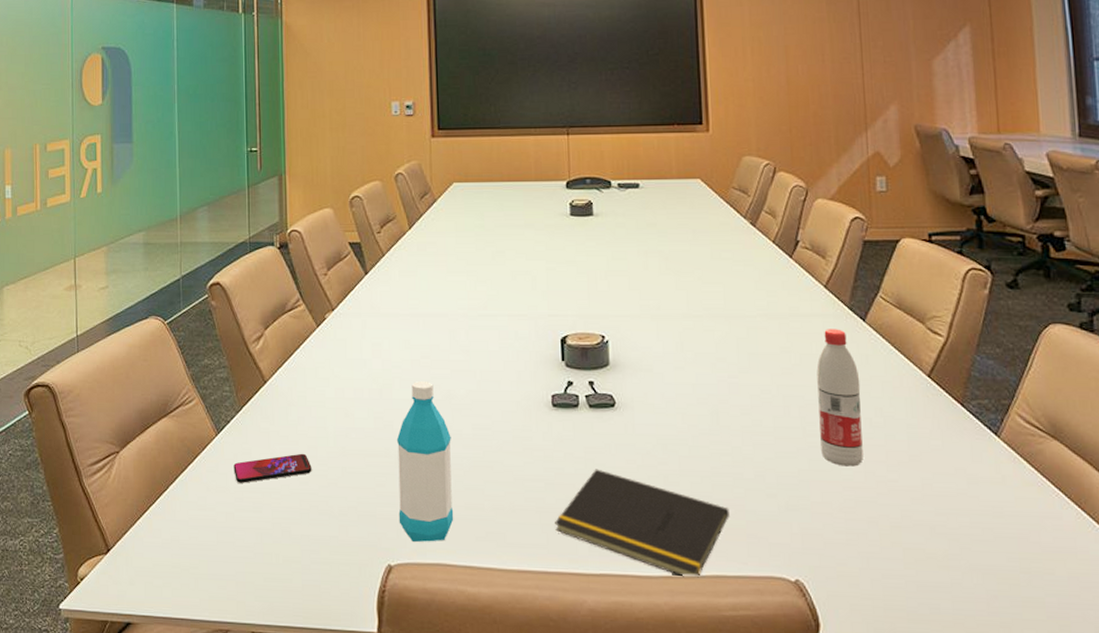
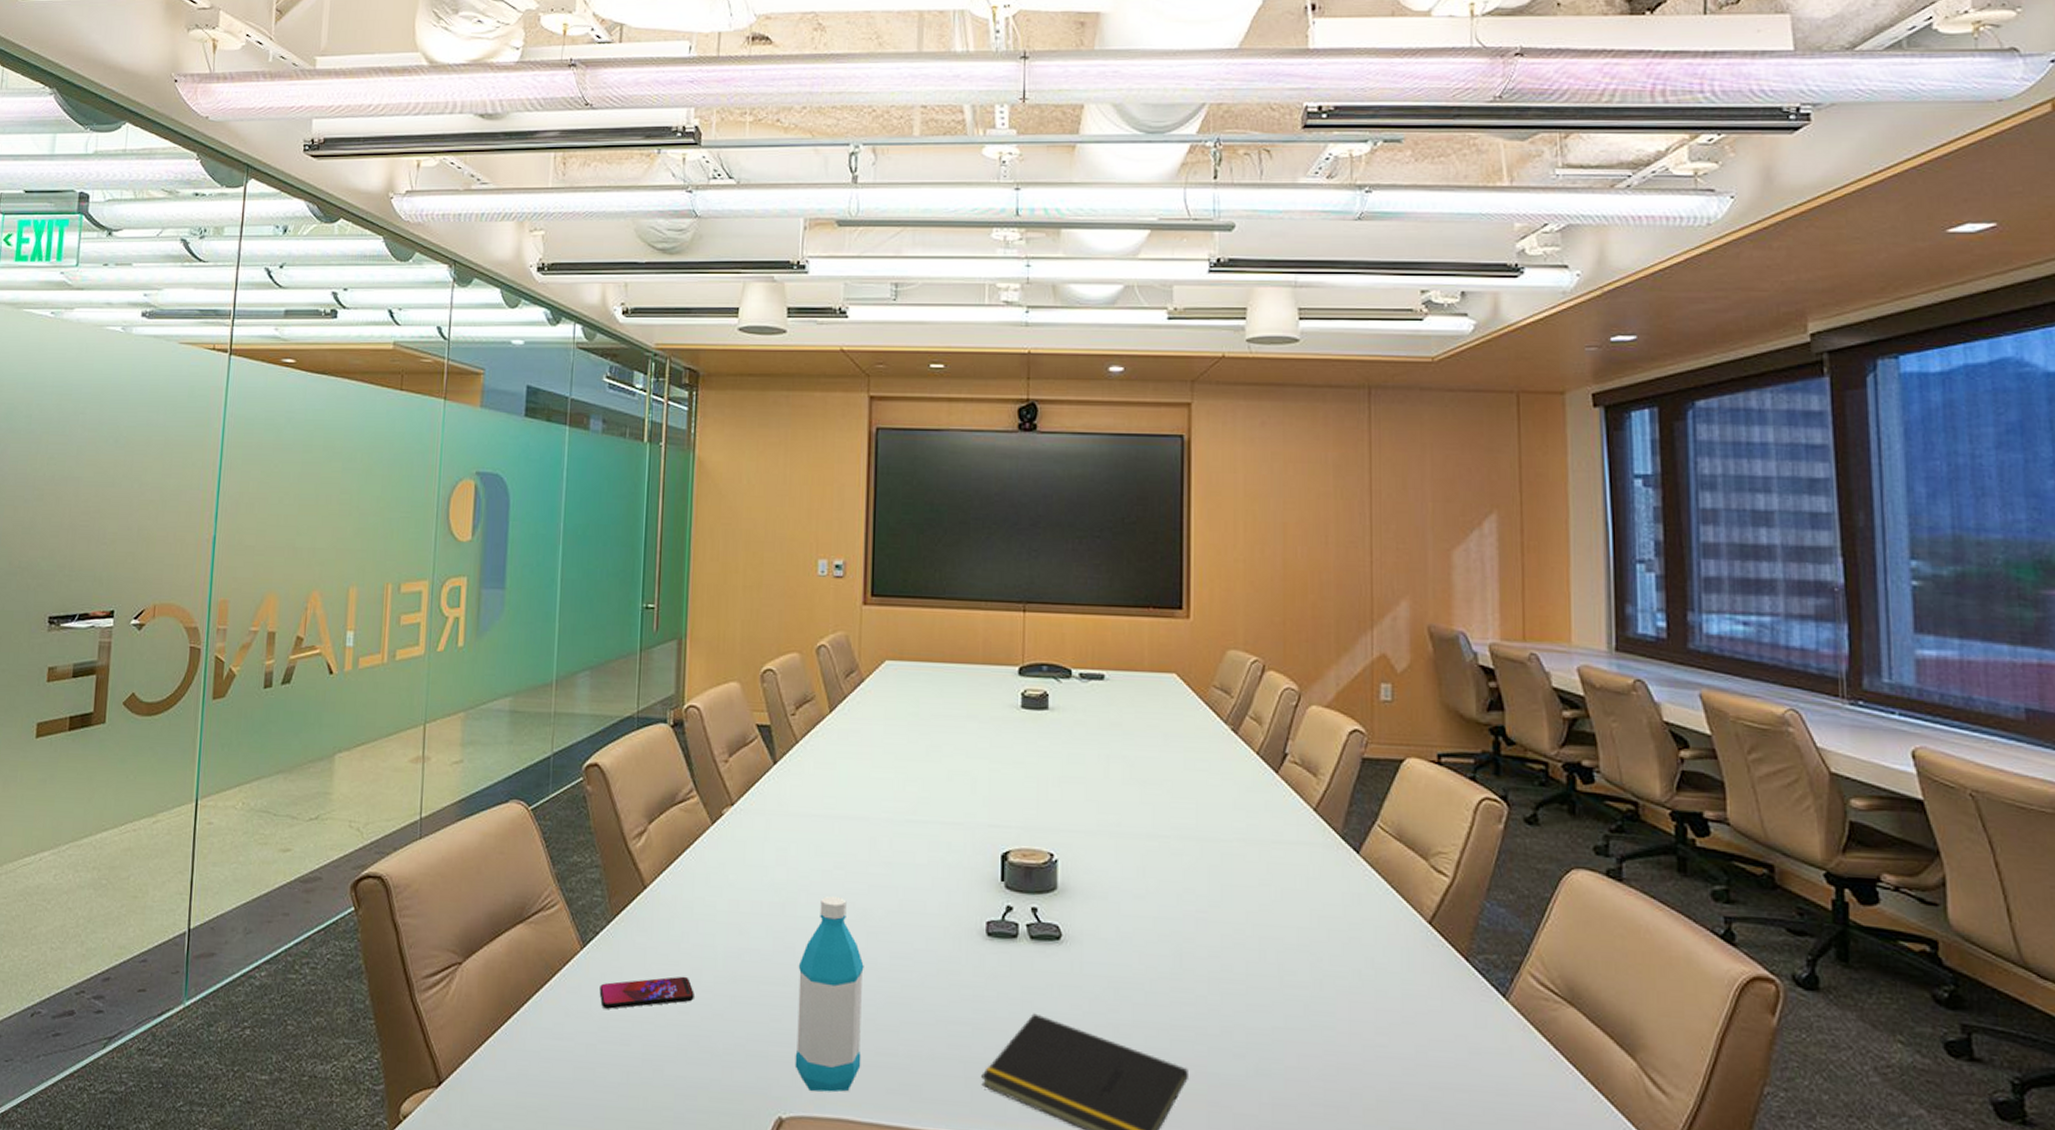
water bottle: present [816,329,863,467] -> none [1300,860,1350,1026]

